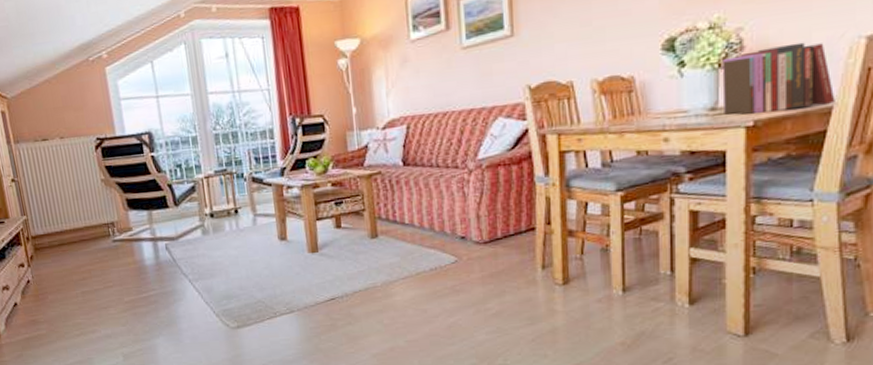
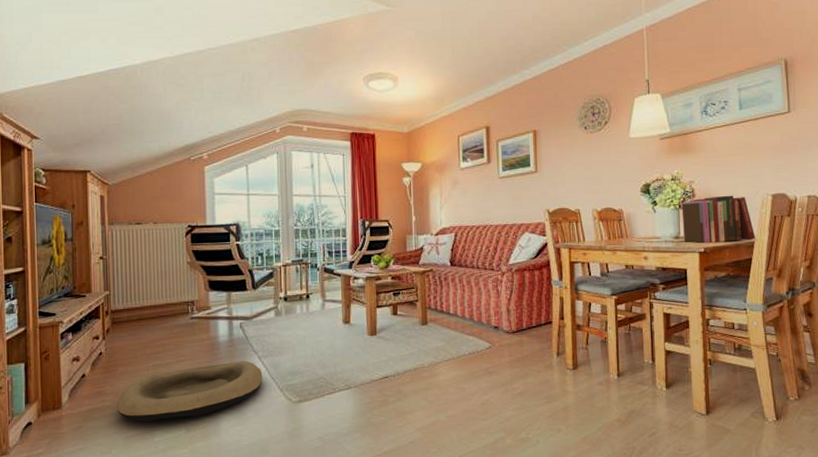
dog bed: none [51,285,197,351] -> present [116,361,263,423]

